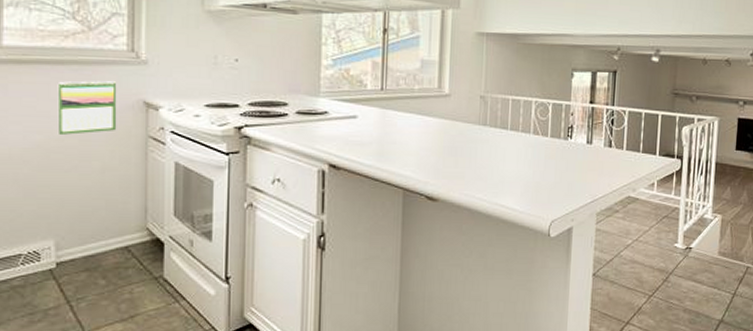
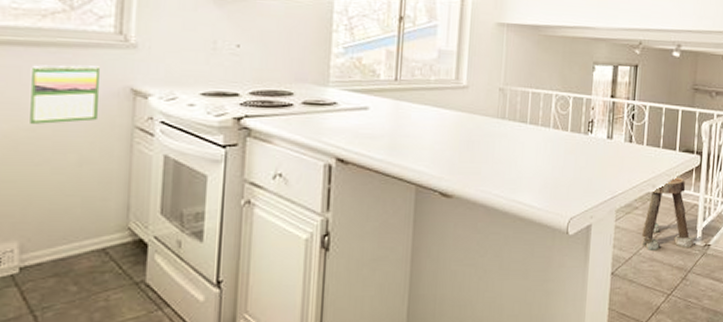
stool: none [622,181,674,254] -> present [641,177,693,252]

